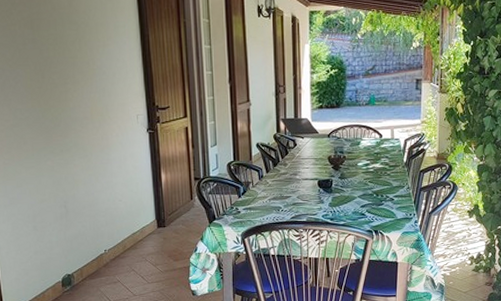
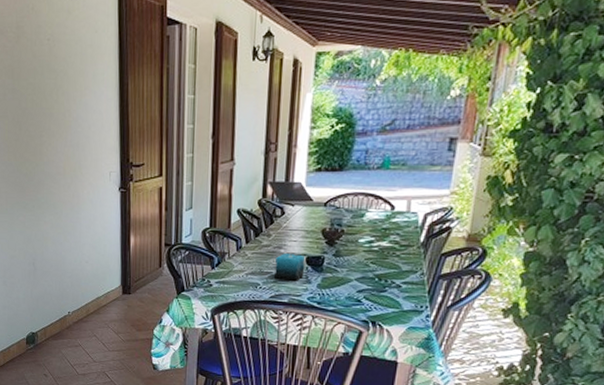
candle: none [292,178,318,202] -> present [273,252,306,281]

